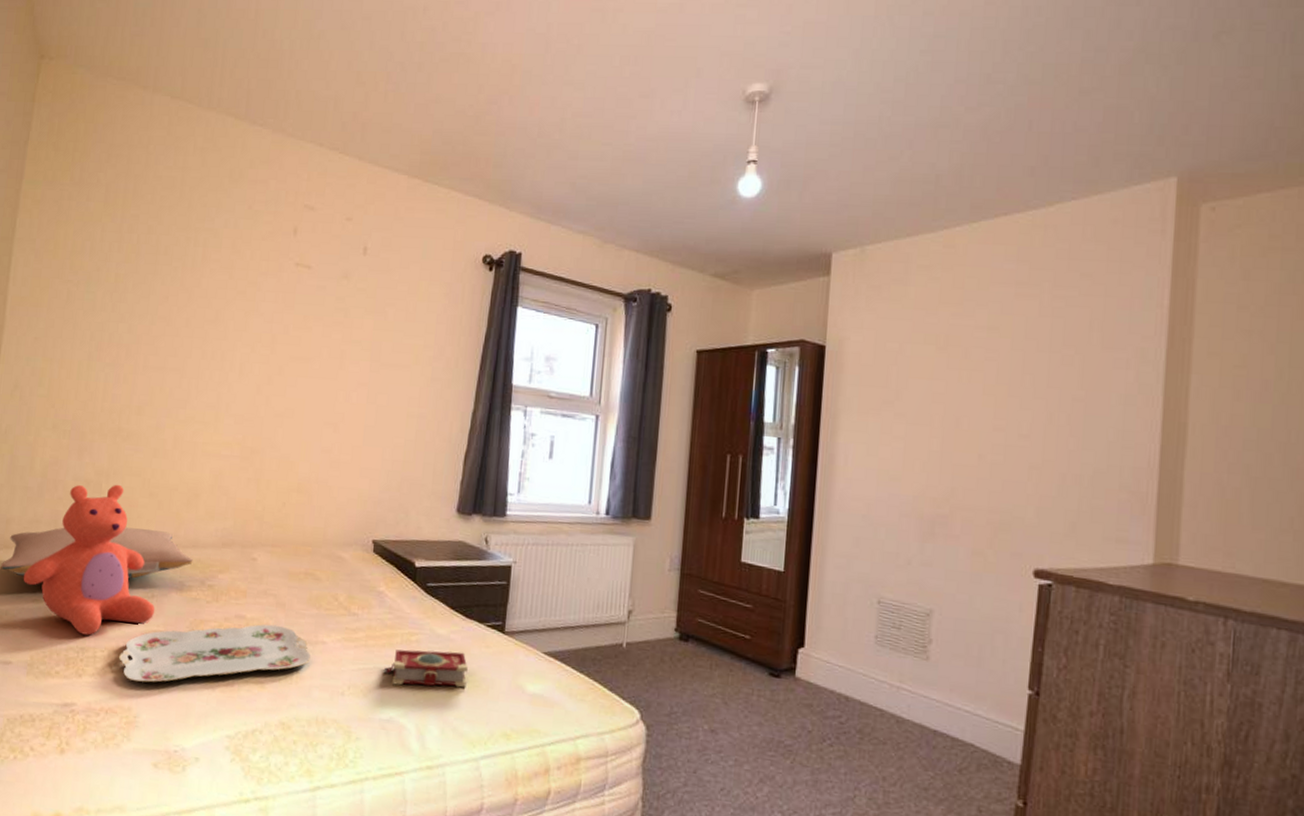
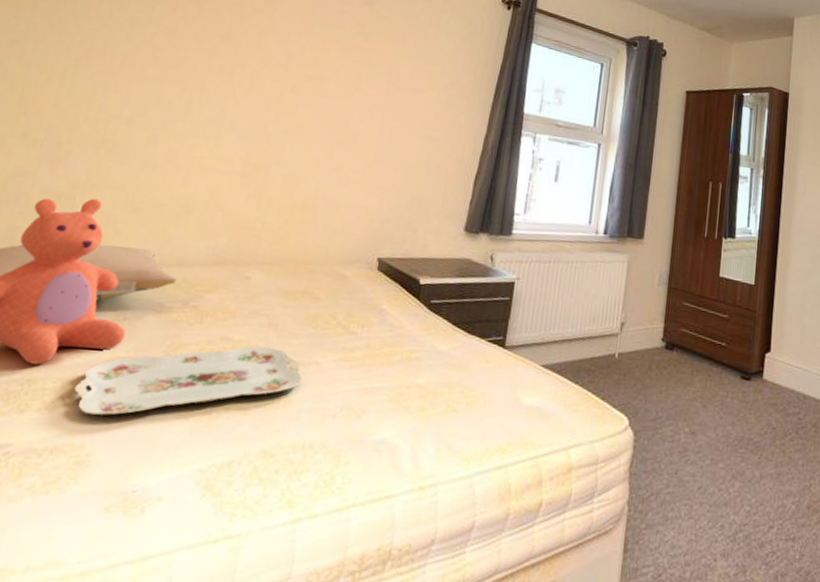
book: present [384,649,468,688] -> none [381,367,467,405]

